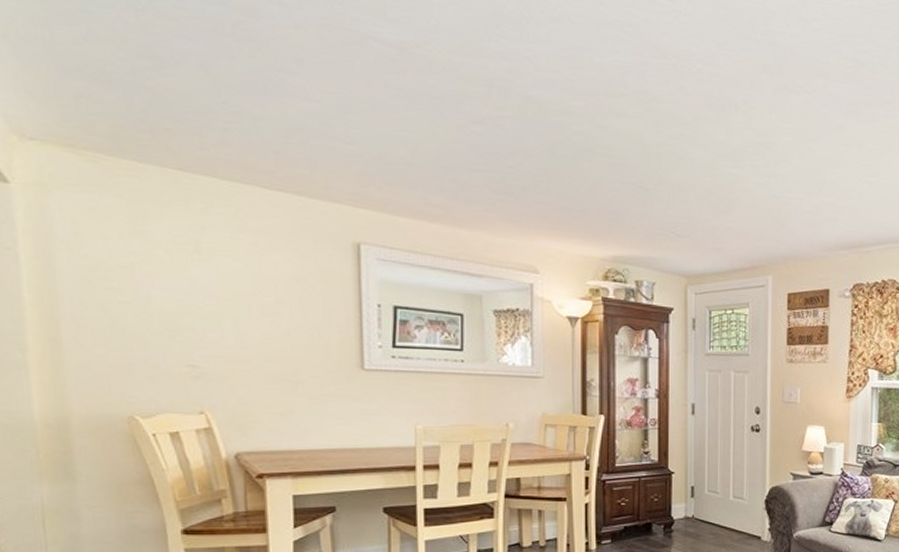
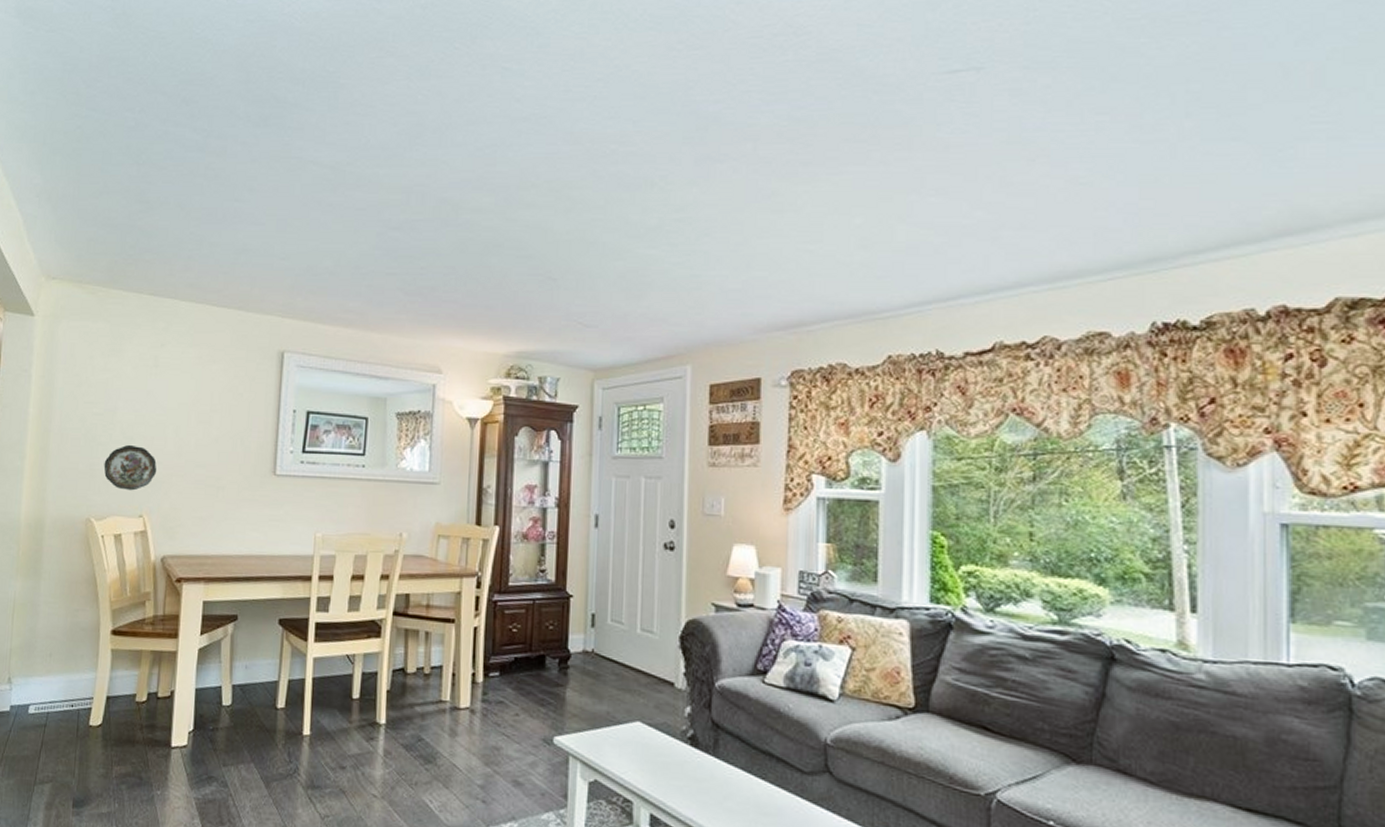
decorative plate: none [143,336,216,386] -> present [103,444,157,491]

